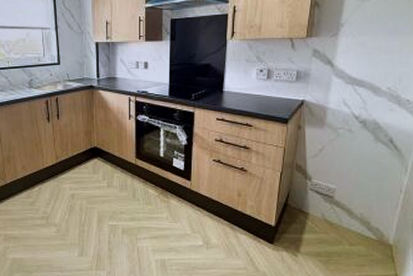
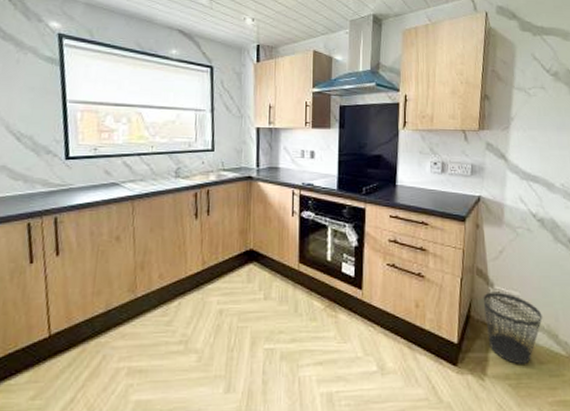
wastebasket: none [300,184,356,245] -> present [483,292,543,364]

